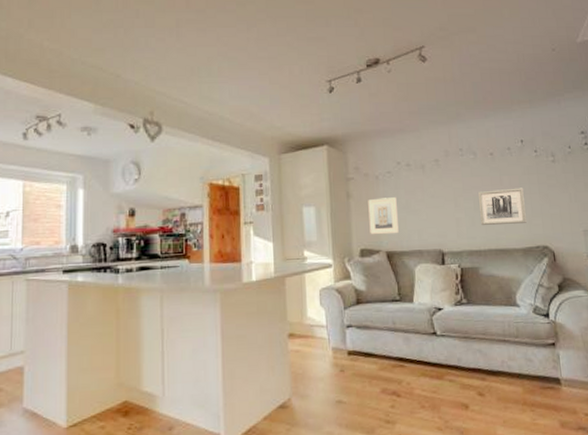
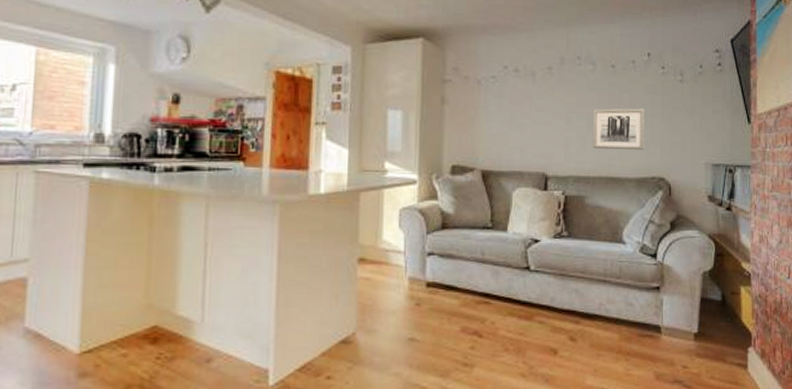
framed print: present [368,197,399,235] -> none [464,106,499,151]

